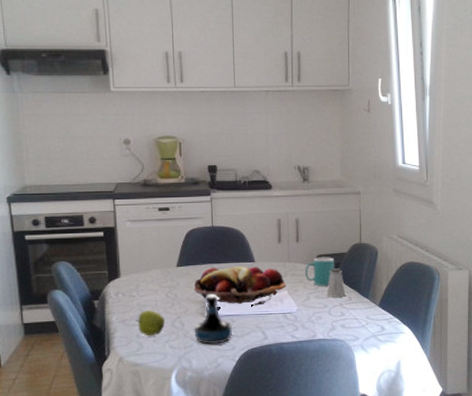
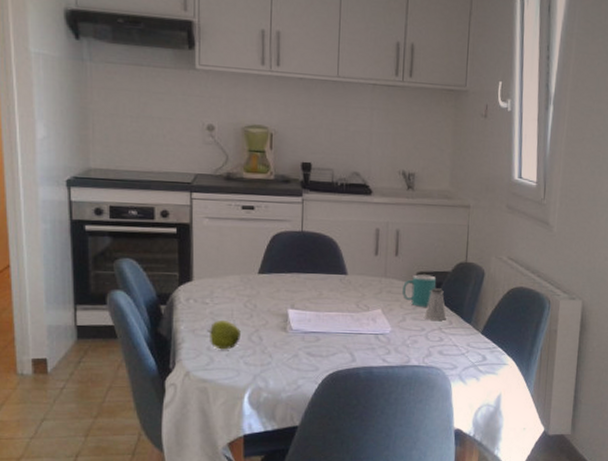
fruit basket: present [194,266,287,306] -> none [276,277,381,324]
tequila bottle: present [194,294,233,345] -> none [273,307,318,364]

